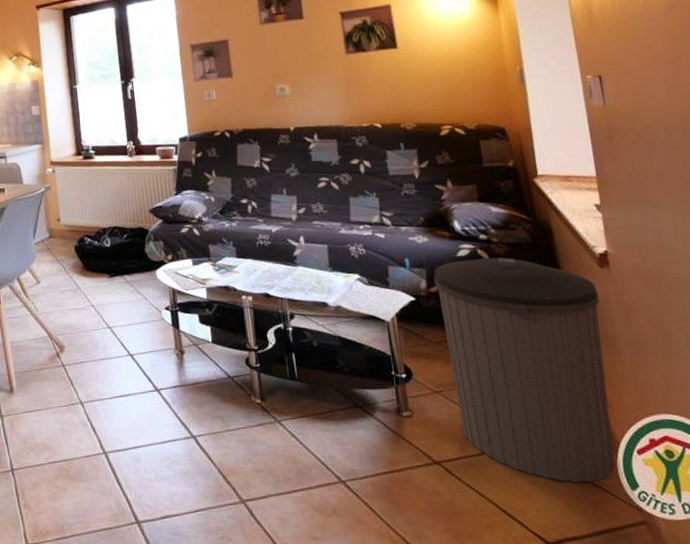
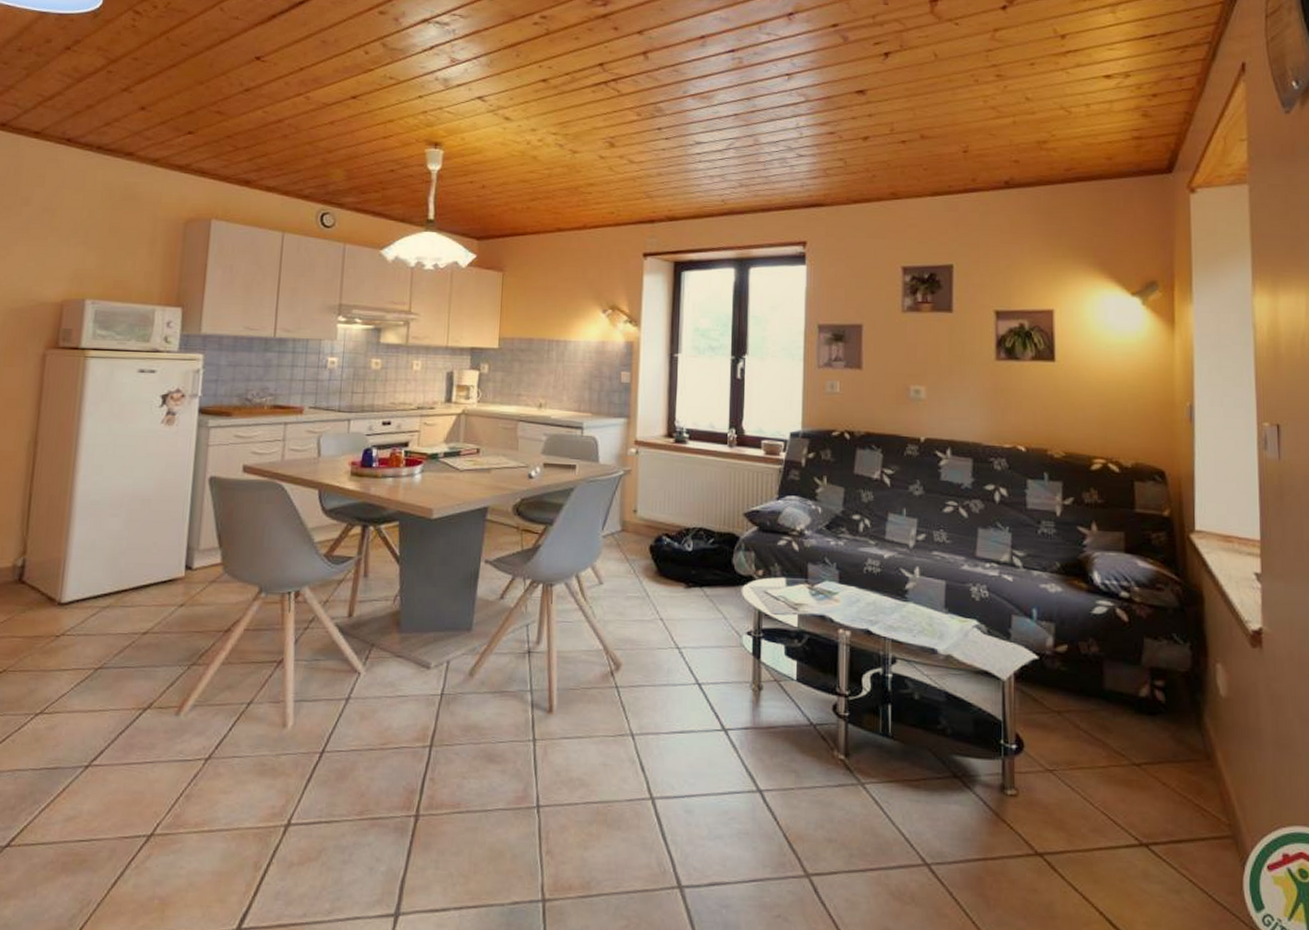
trash can: present [433,257,616,483] -> none [1062,618,1247,898]

